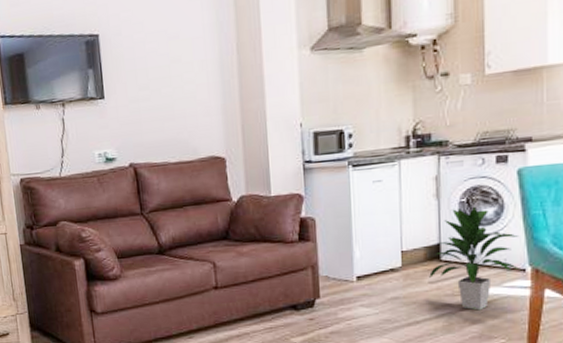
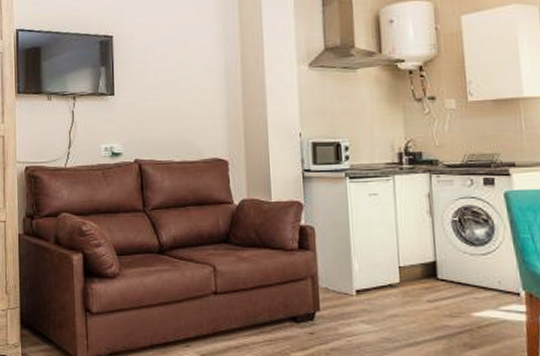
indoor plant: present [429,206,522,311] -> none [427,225,516,334]

